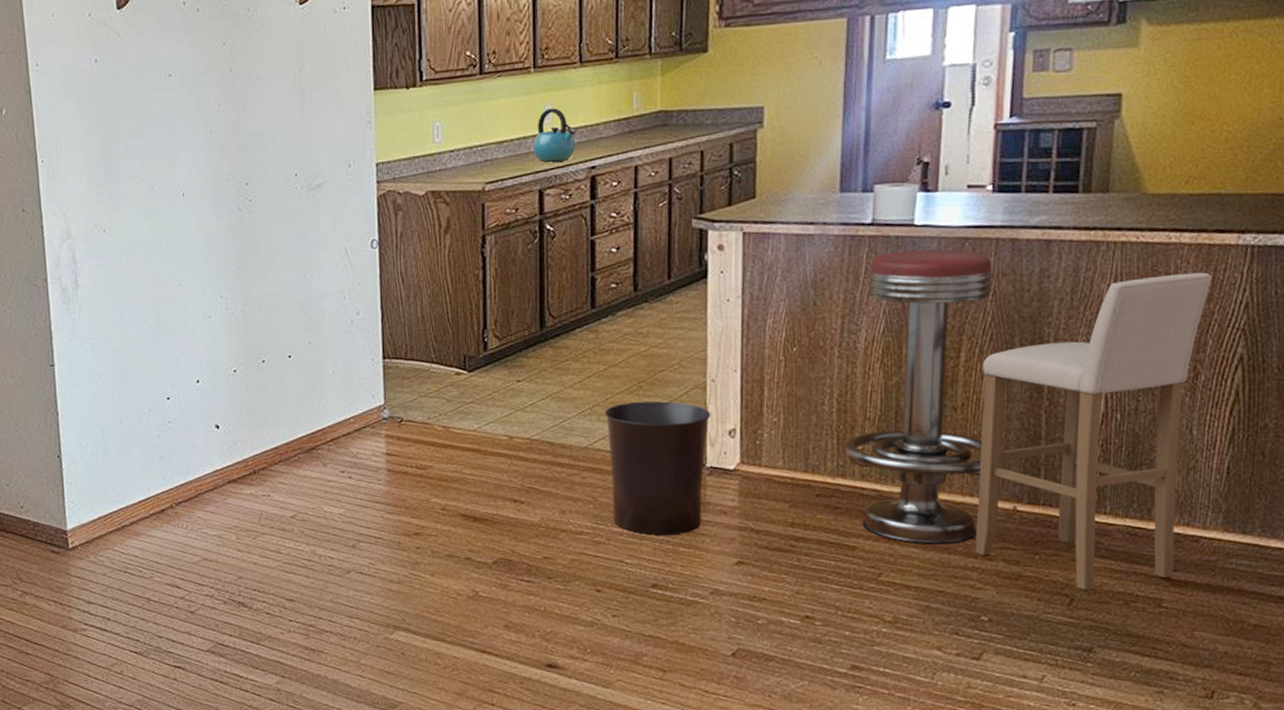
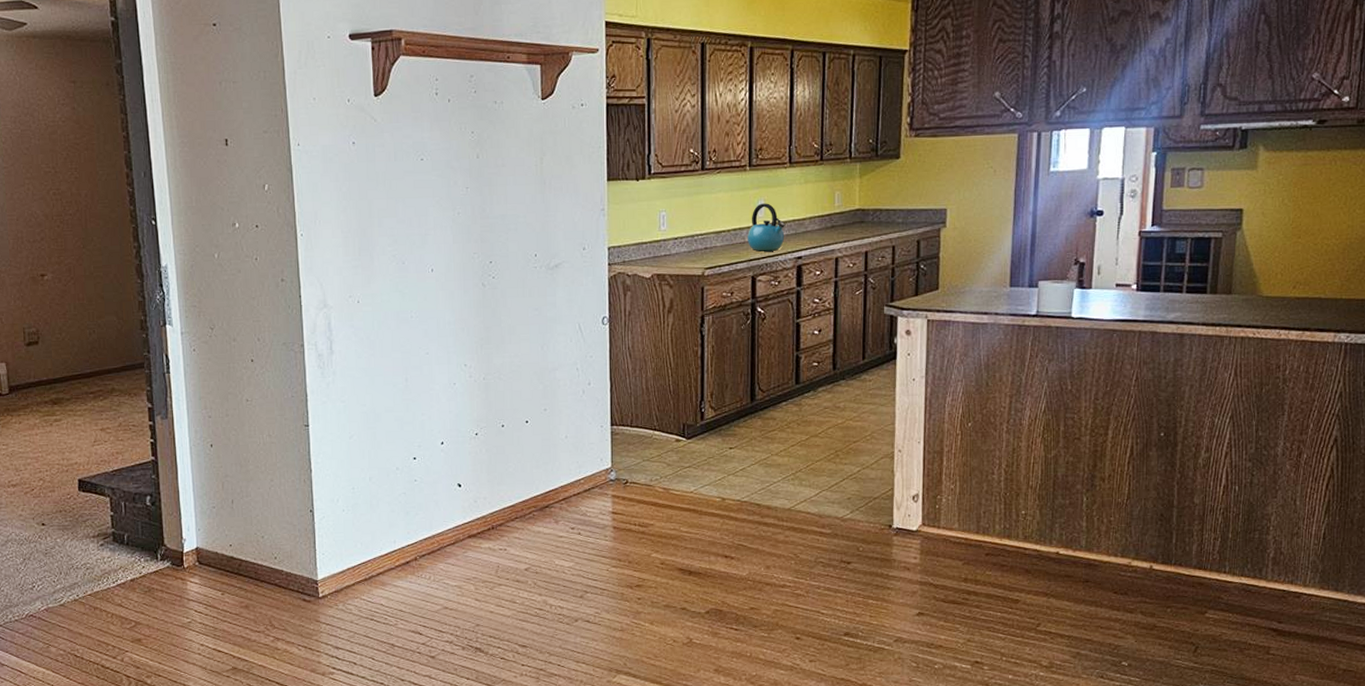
waste bin: present [604,401,711,536] -> none [806,468,897,589]
bar stool: present [844,249,1002,544] -> none [1010,339,1142,598]
bar stool: present [975,272,1212,590] -> none [1118,365,1313,639]

